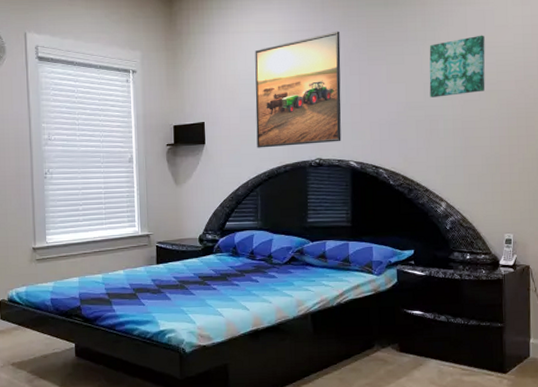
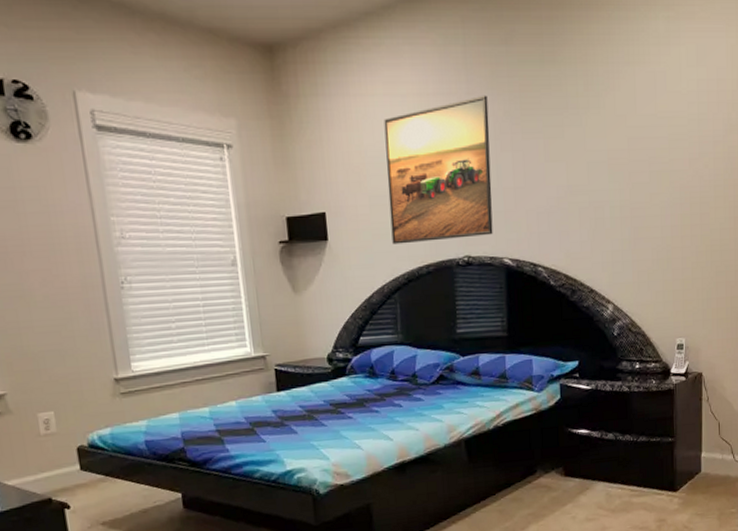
wall art: present [429,35,485,97] -> none [593,102,656,180]

